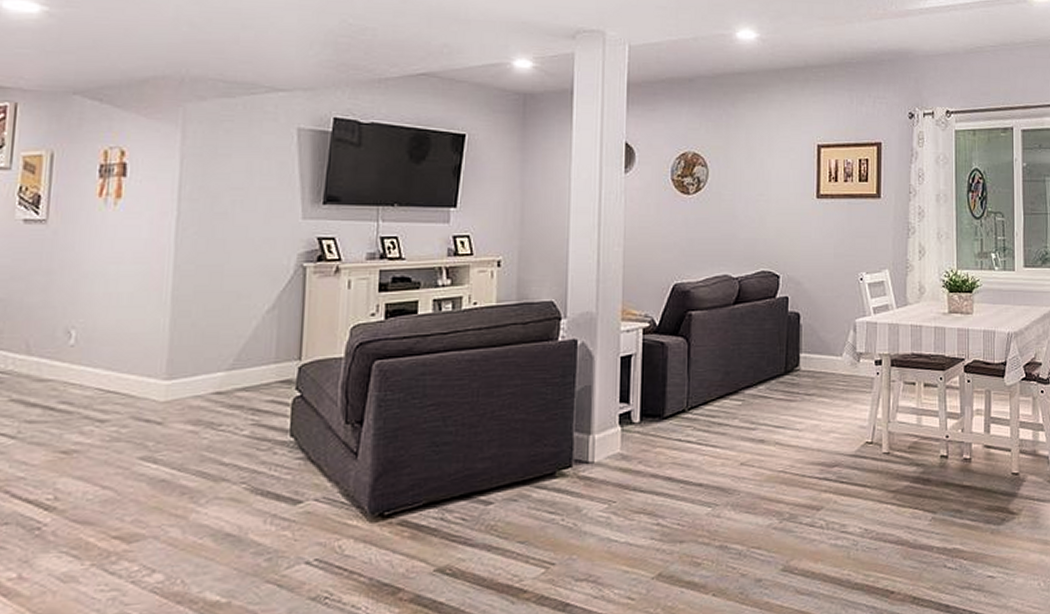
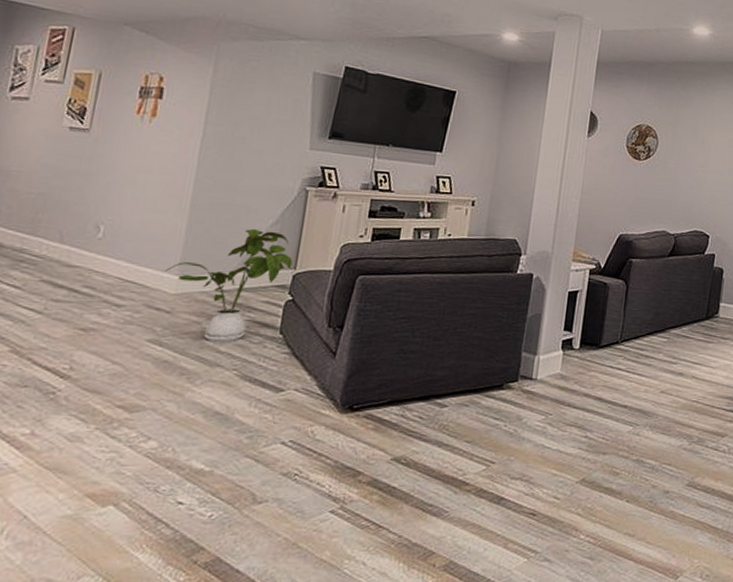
house plant: none [151,317,297,453] -> present [165,228,293,342]

